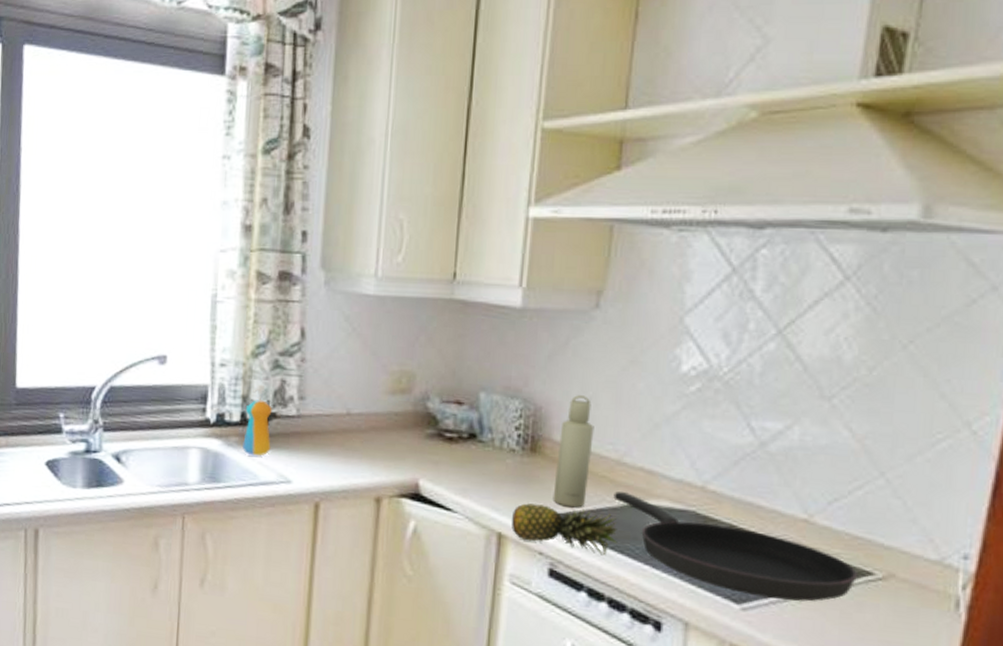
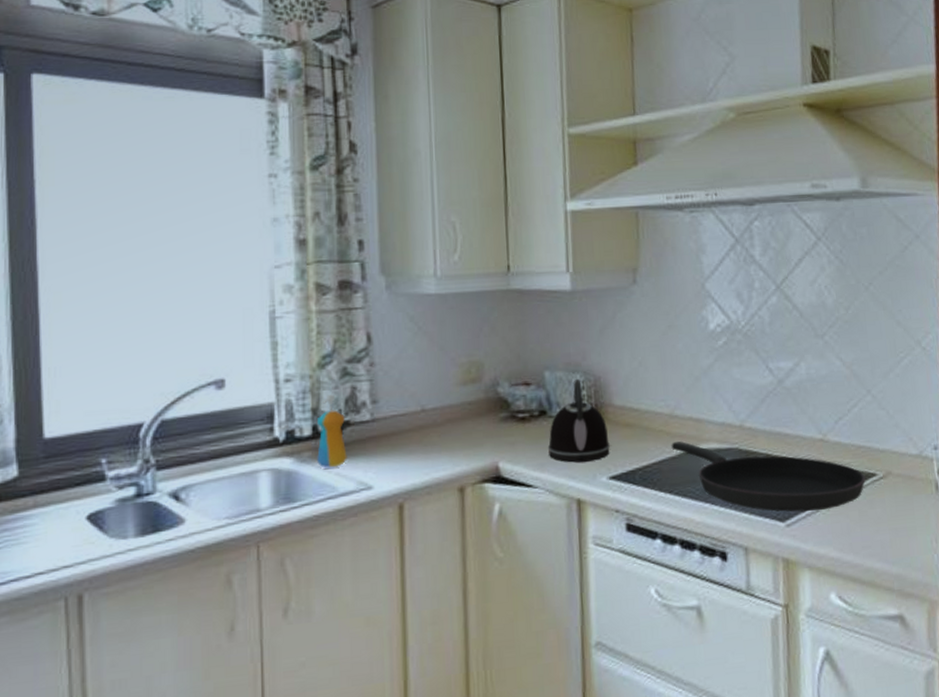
kettle: none [472,405,544,496] -> present [547,378,611,462]
fruit: present [511,503,618,556] -> none [588,463,681,502]
bottle: present [553,395,594,508] -> none [619,361,649,464]

